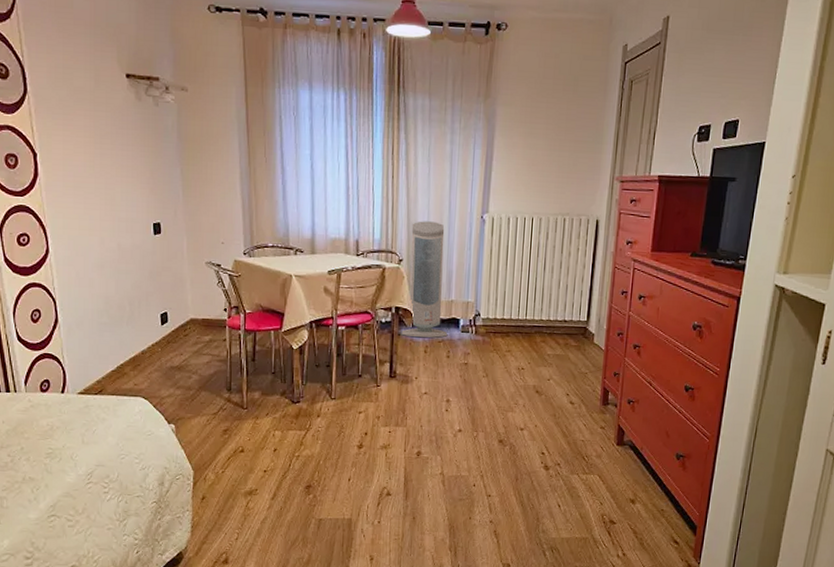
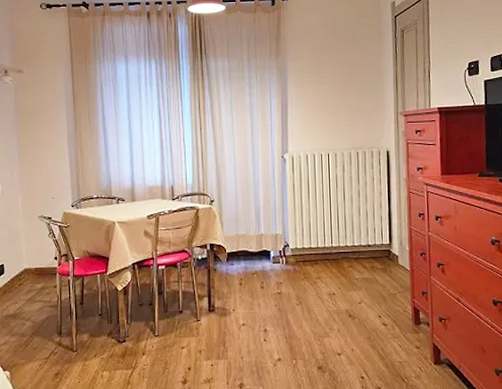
air purifier: present [401,221,448,338] -> none [217,164,260,271]

